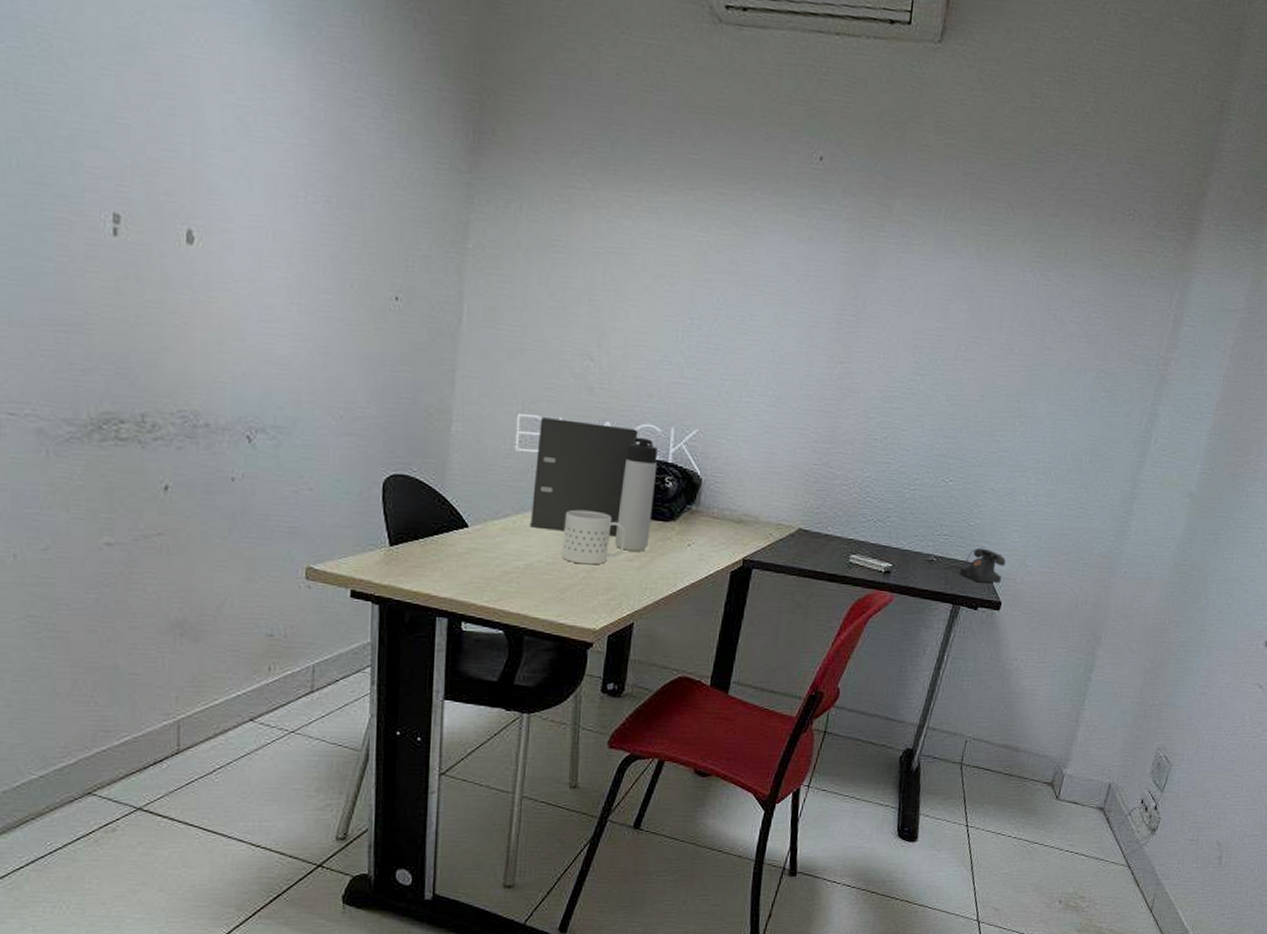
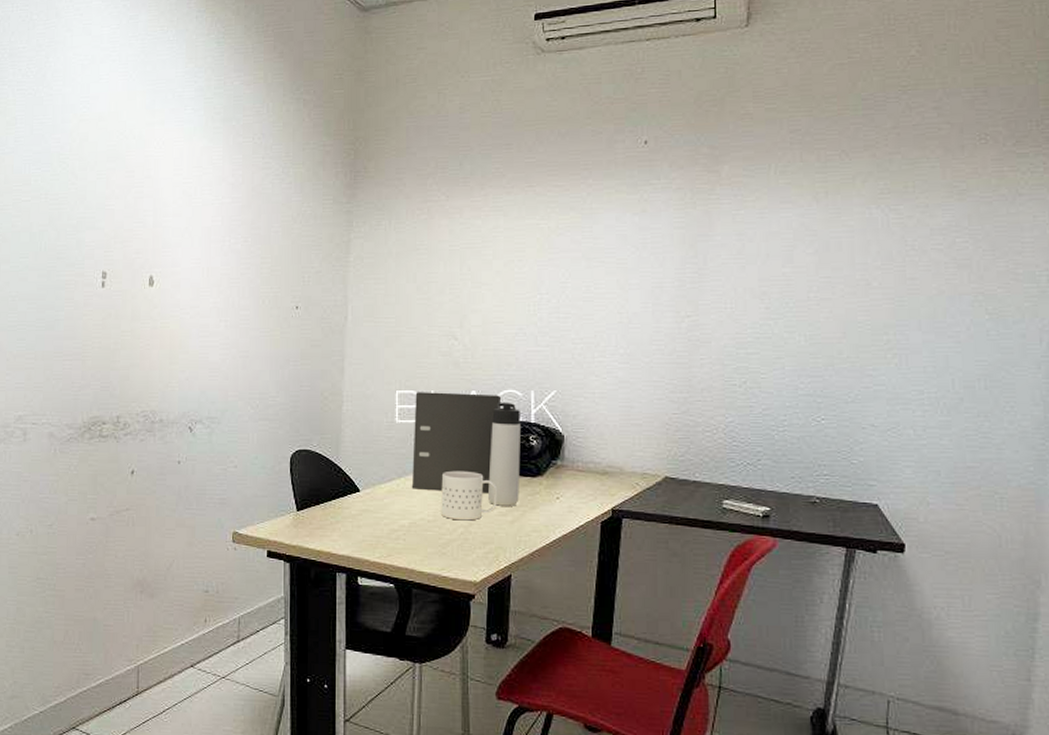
telephone: present [943,547,1006,584] -> none [829,486,902,524]

